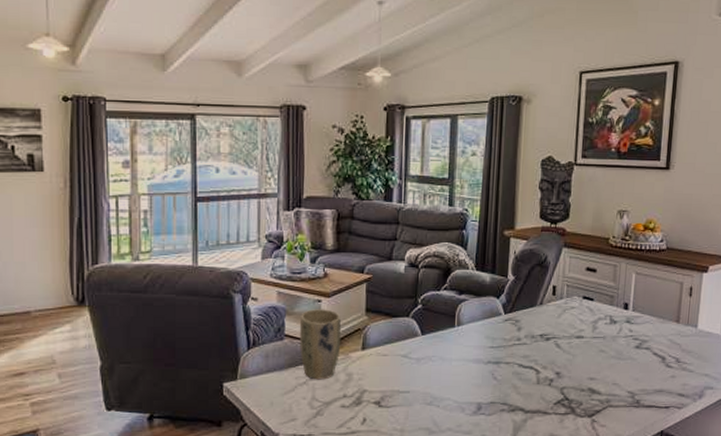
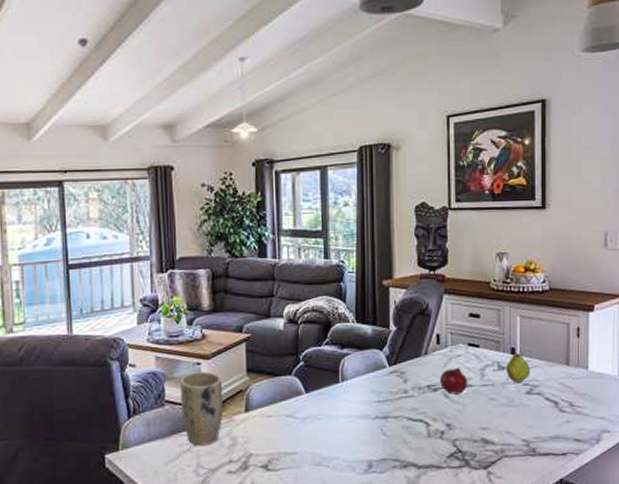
fruit: none [553,318,580,345] -> present [440,367,468,395]
fruit: none [617,308,642,337] -> present [506,353,531,383]

